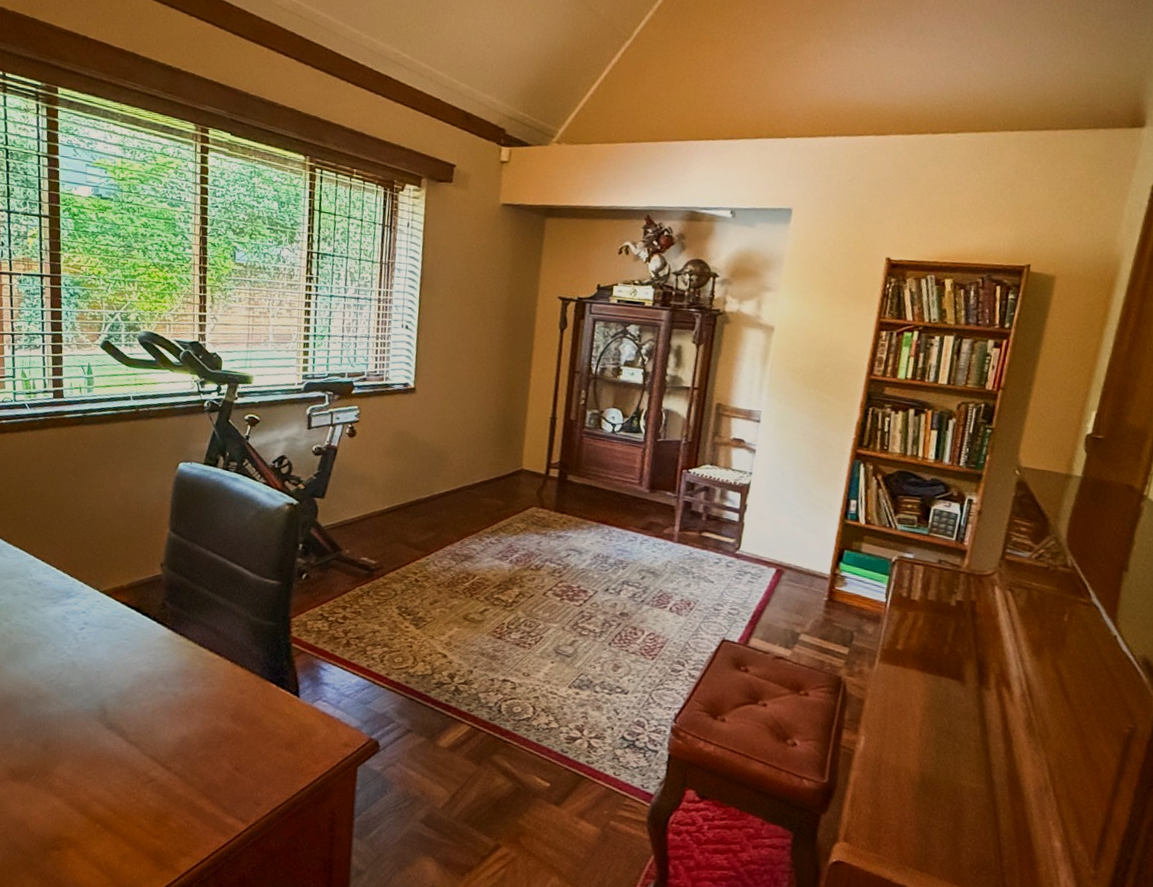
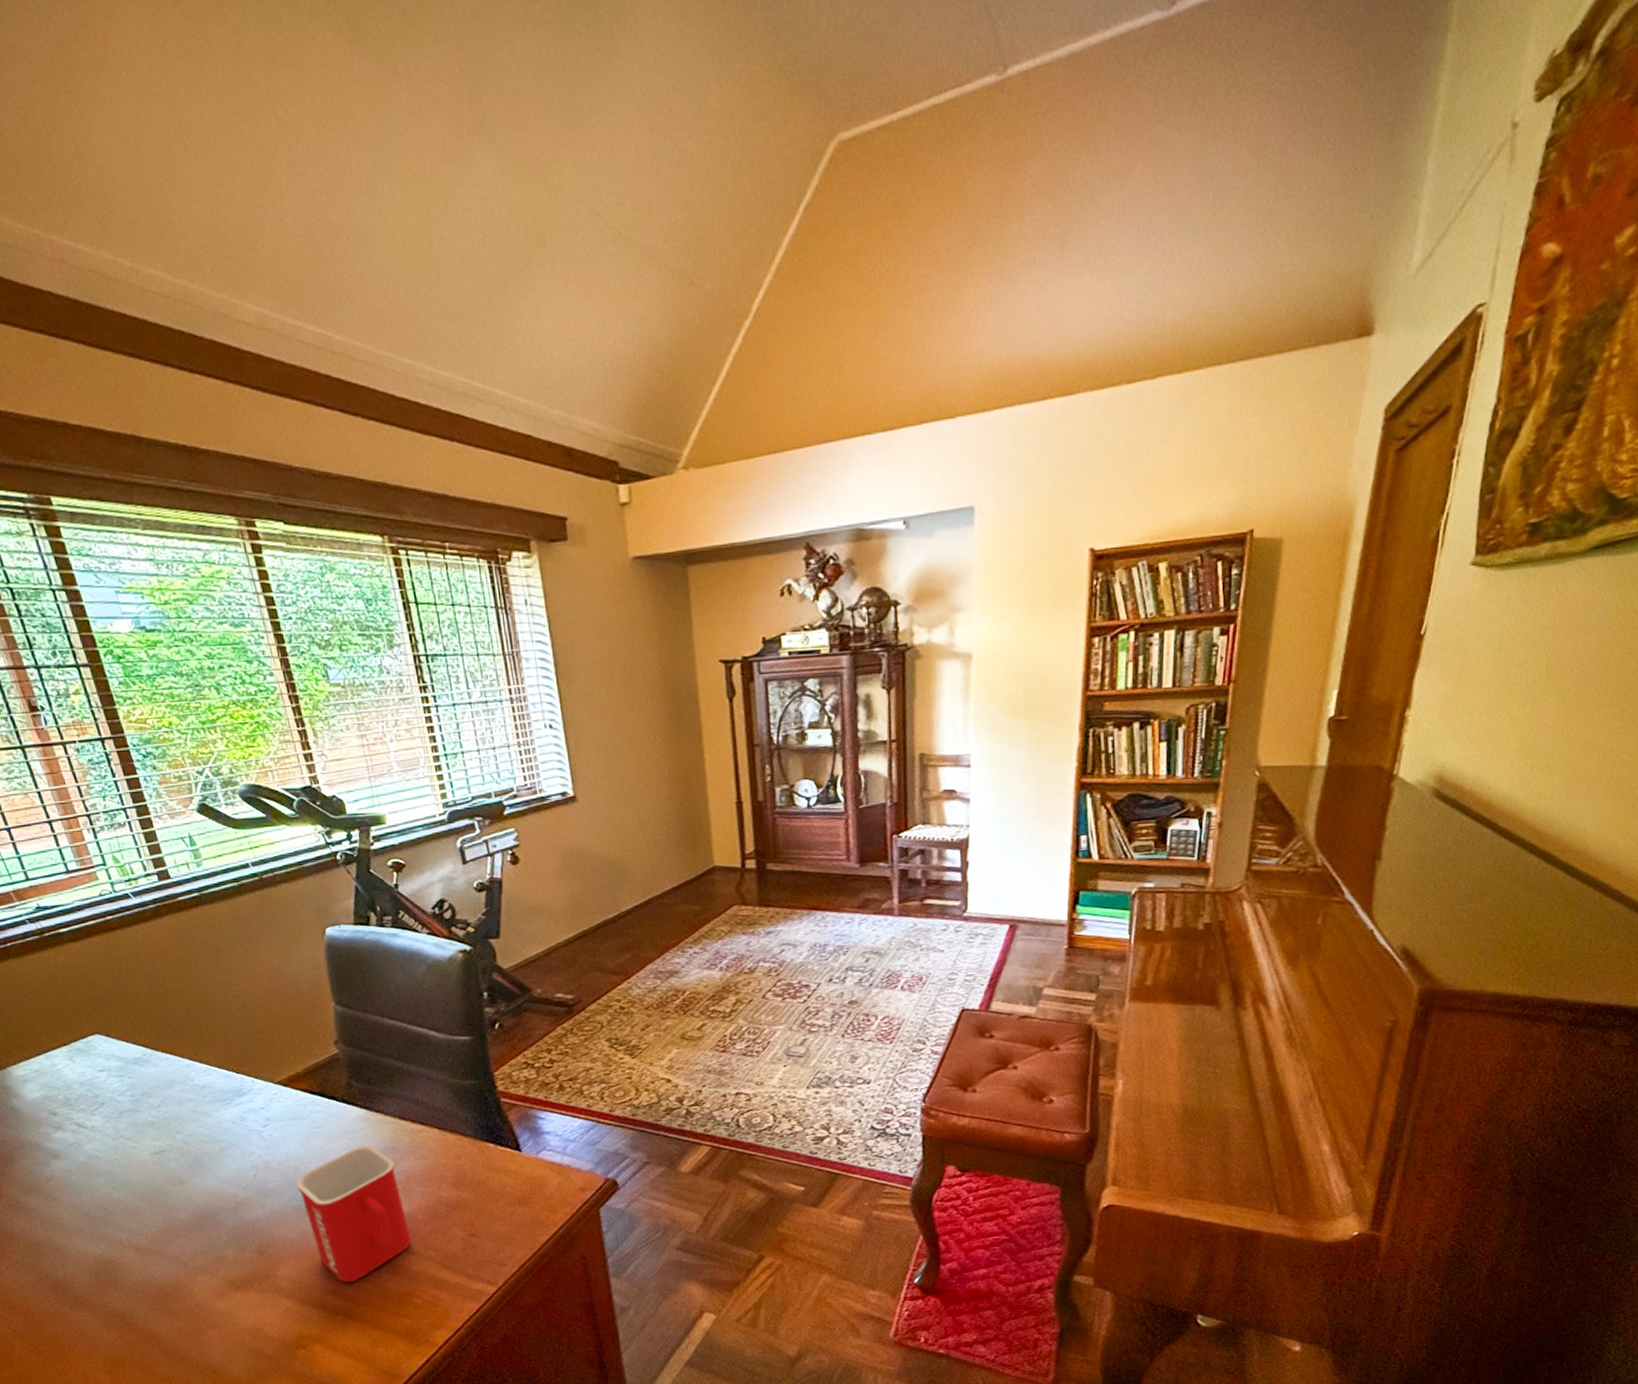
mug: none [93,663,185,793] -> present [295,1145,412,1283]

